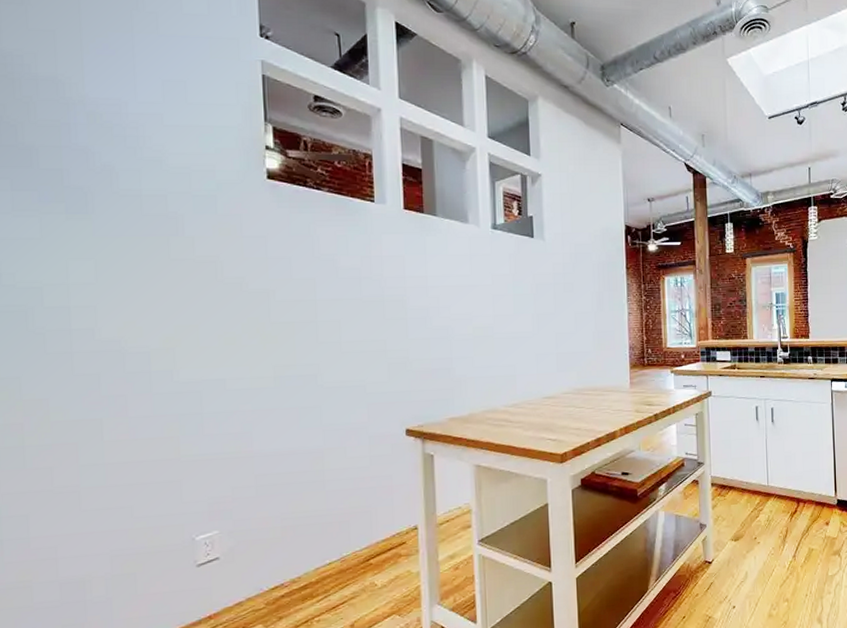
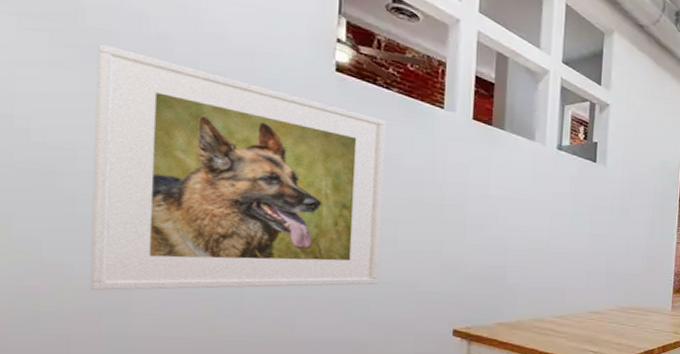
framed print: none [52,183,328,422] -> present [89,43,387,291]

